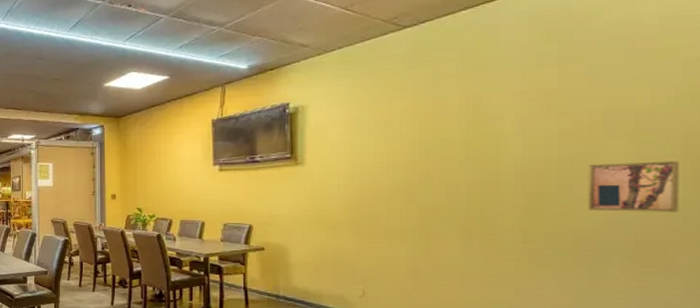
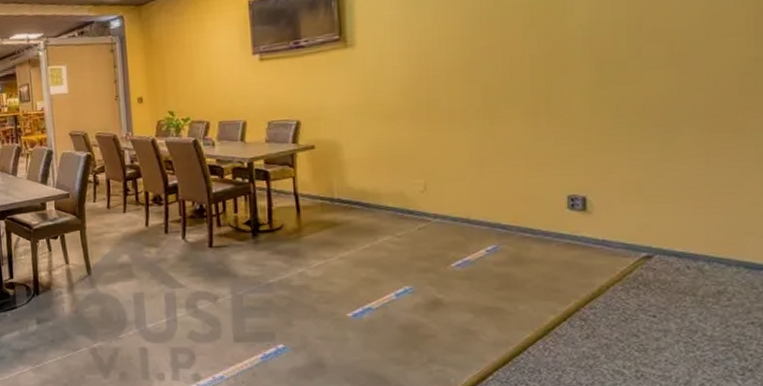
wall art: present [588,161,679,212] -> none [658,14,750,76]

